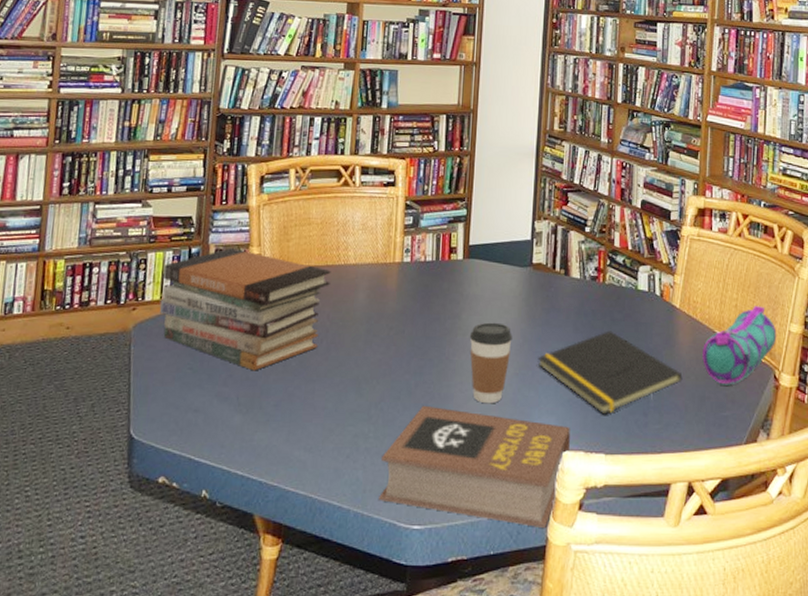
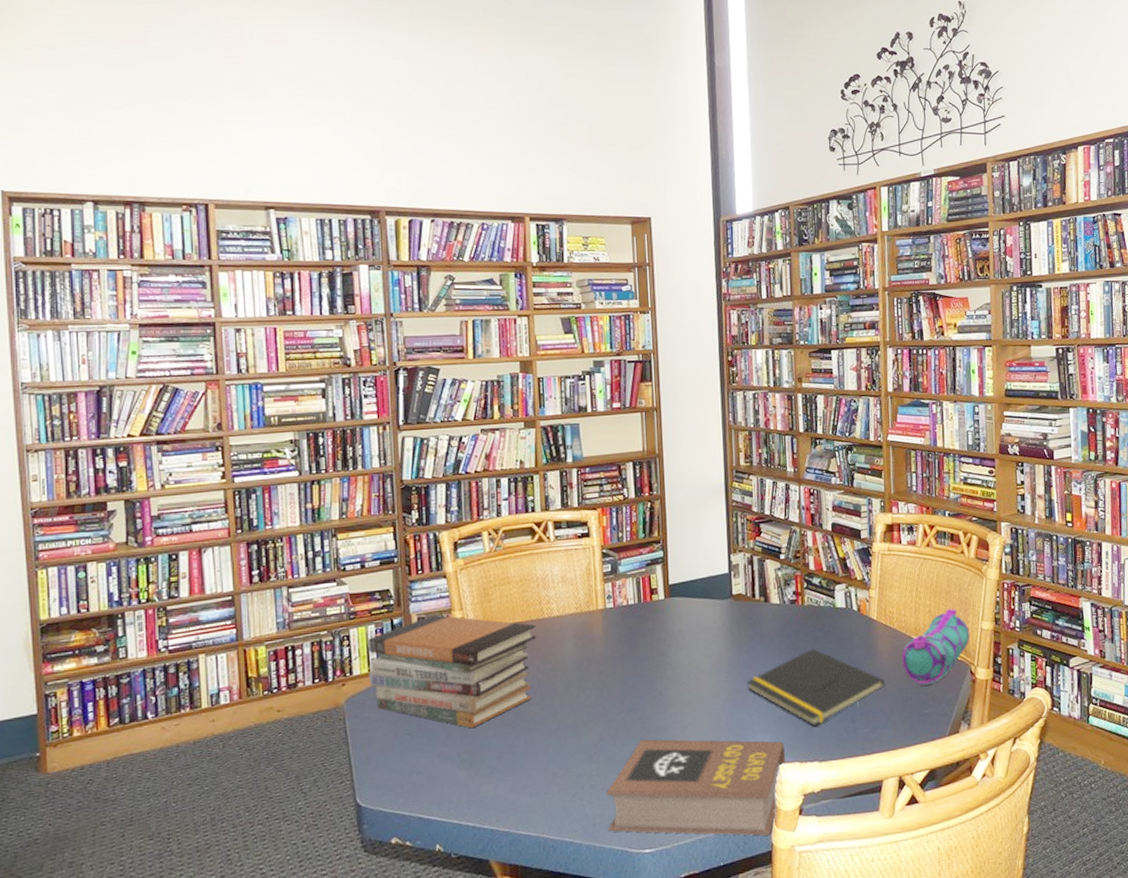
coffee cup: present [469,322,513,404] -> none [678,654,721,731]

